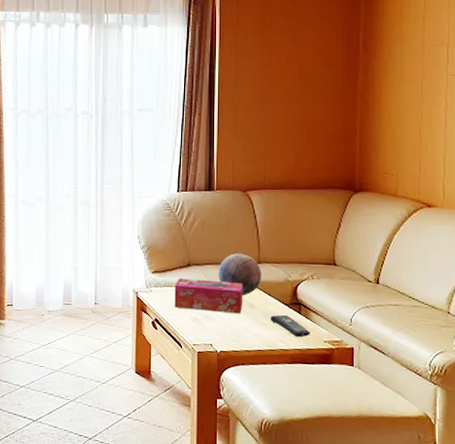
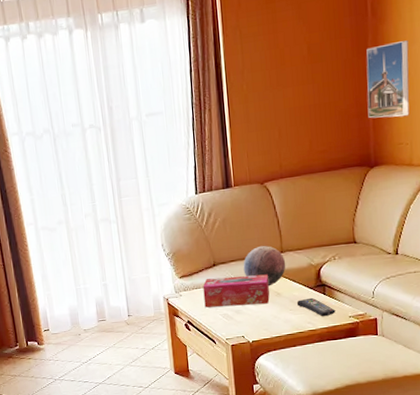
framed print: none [355,78,398,148] -> present [366,40,410,118]

